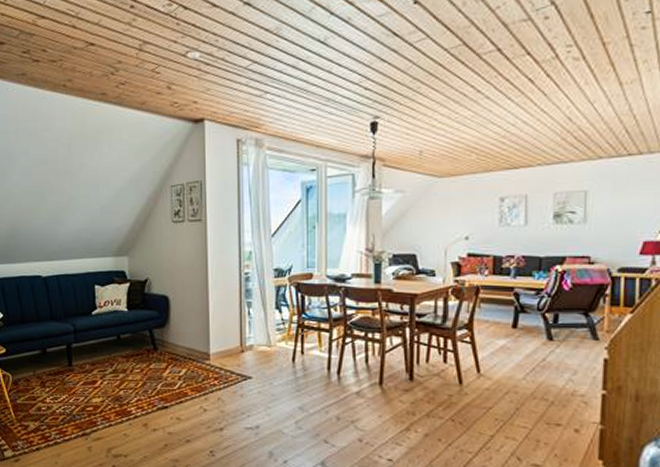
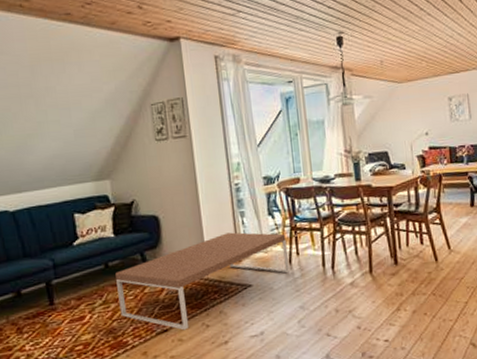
coffee table: none [126,321,293,410] -> present [115,232,290,330]

